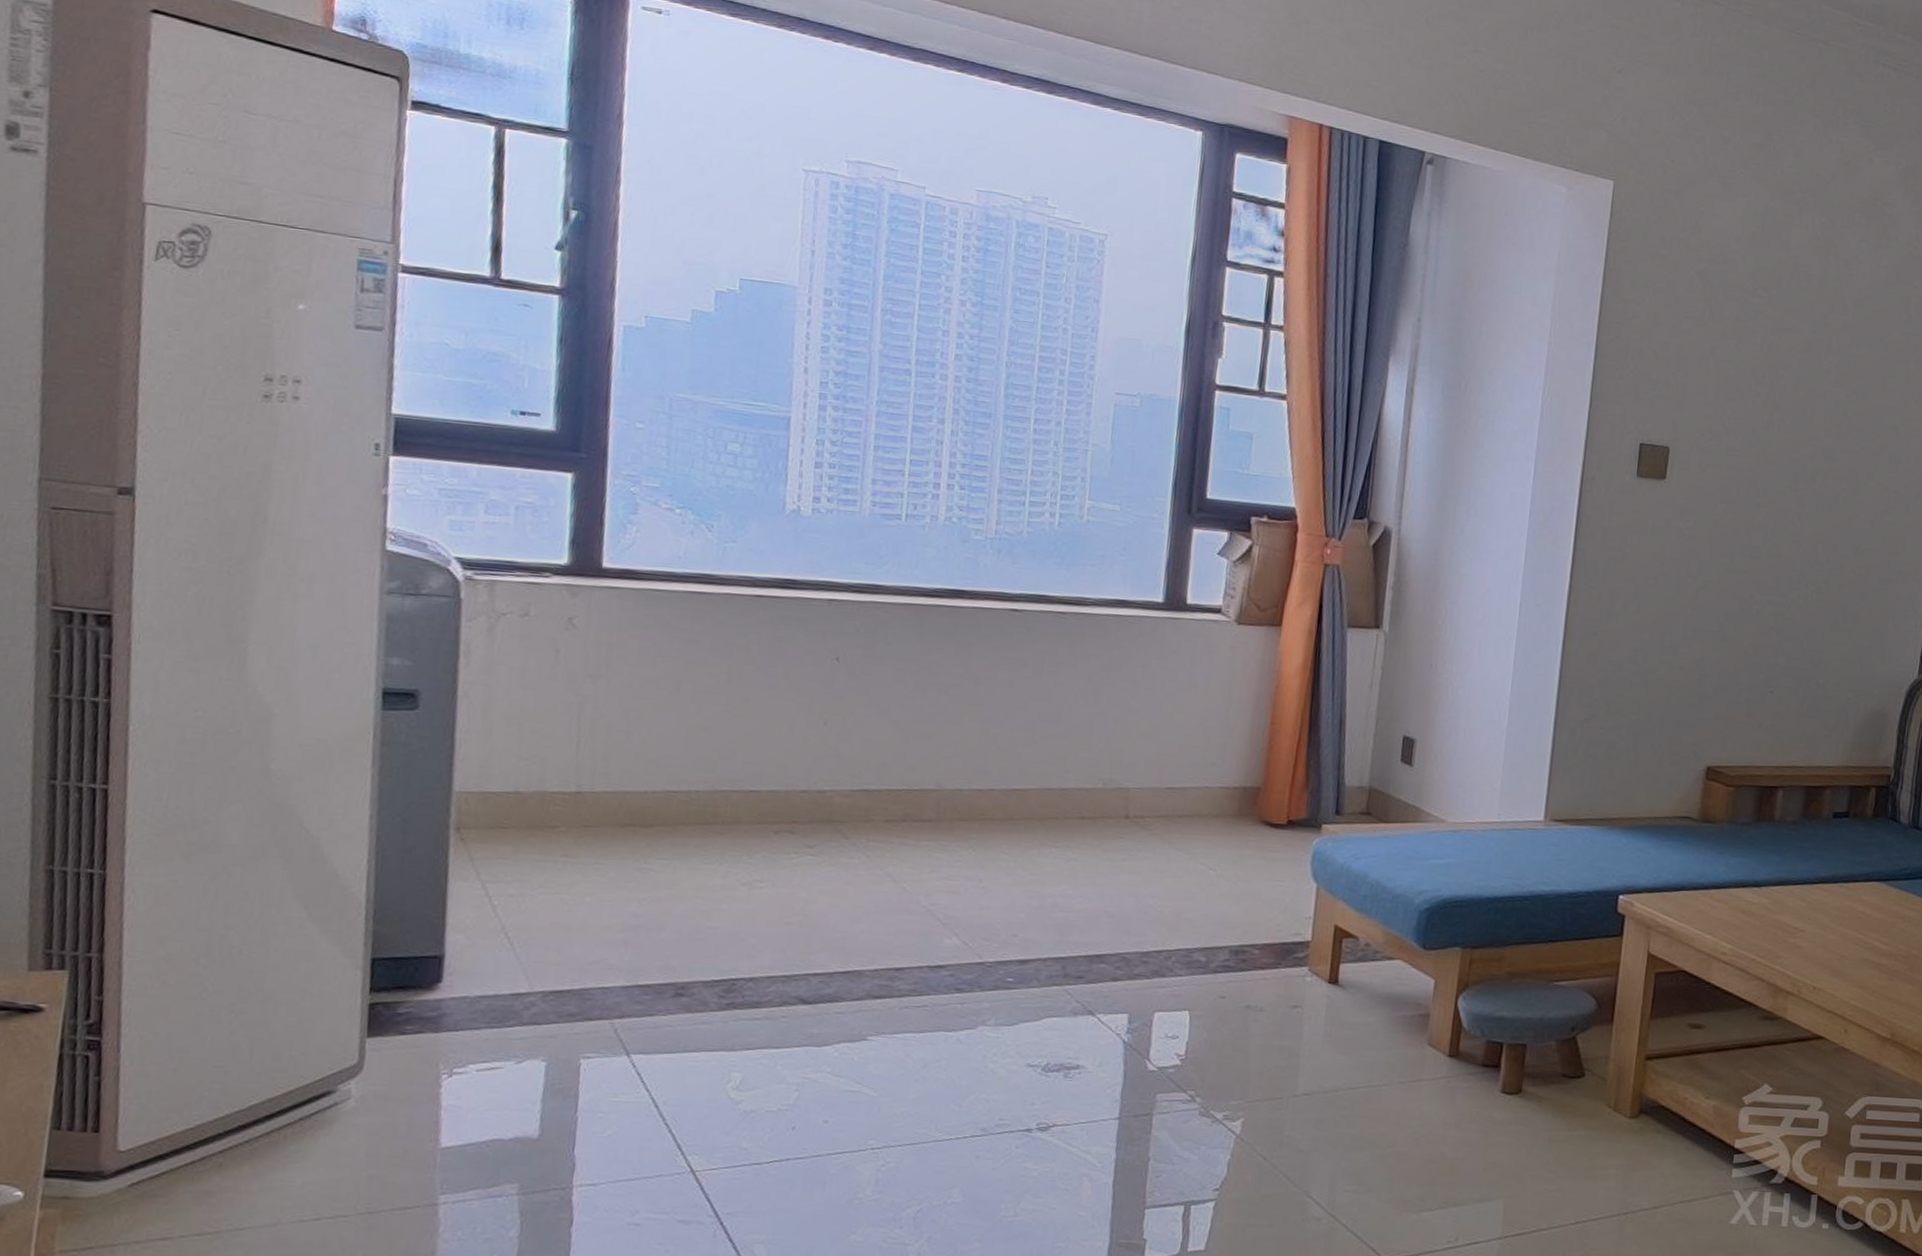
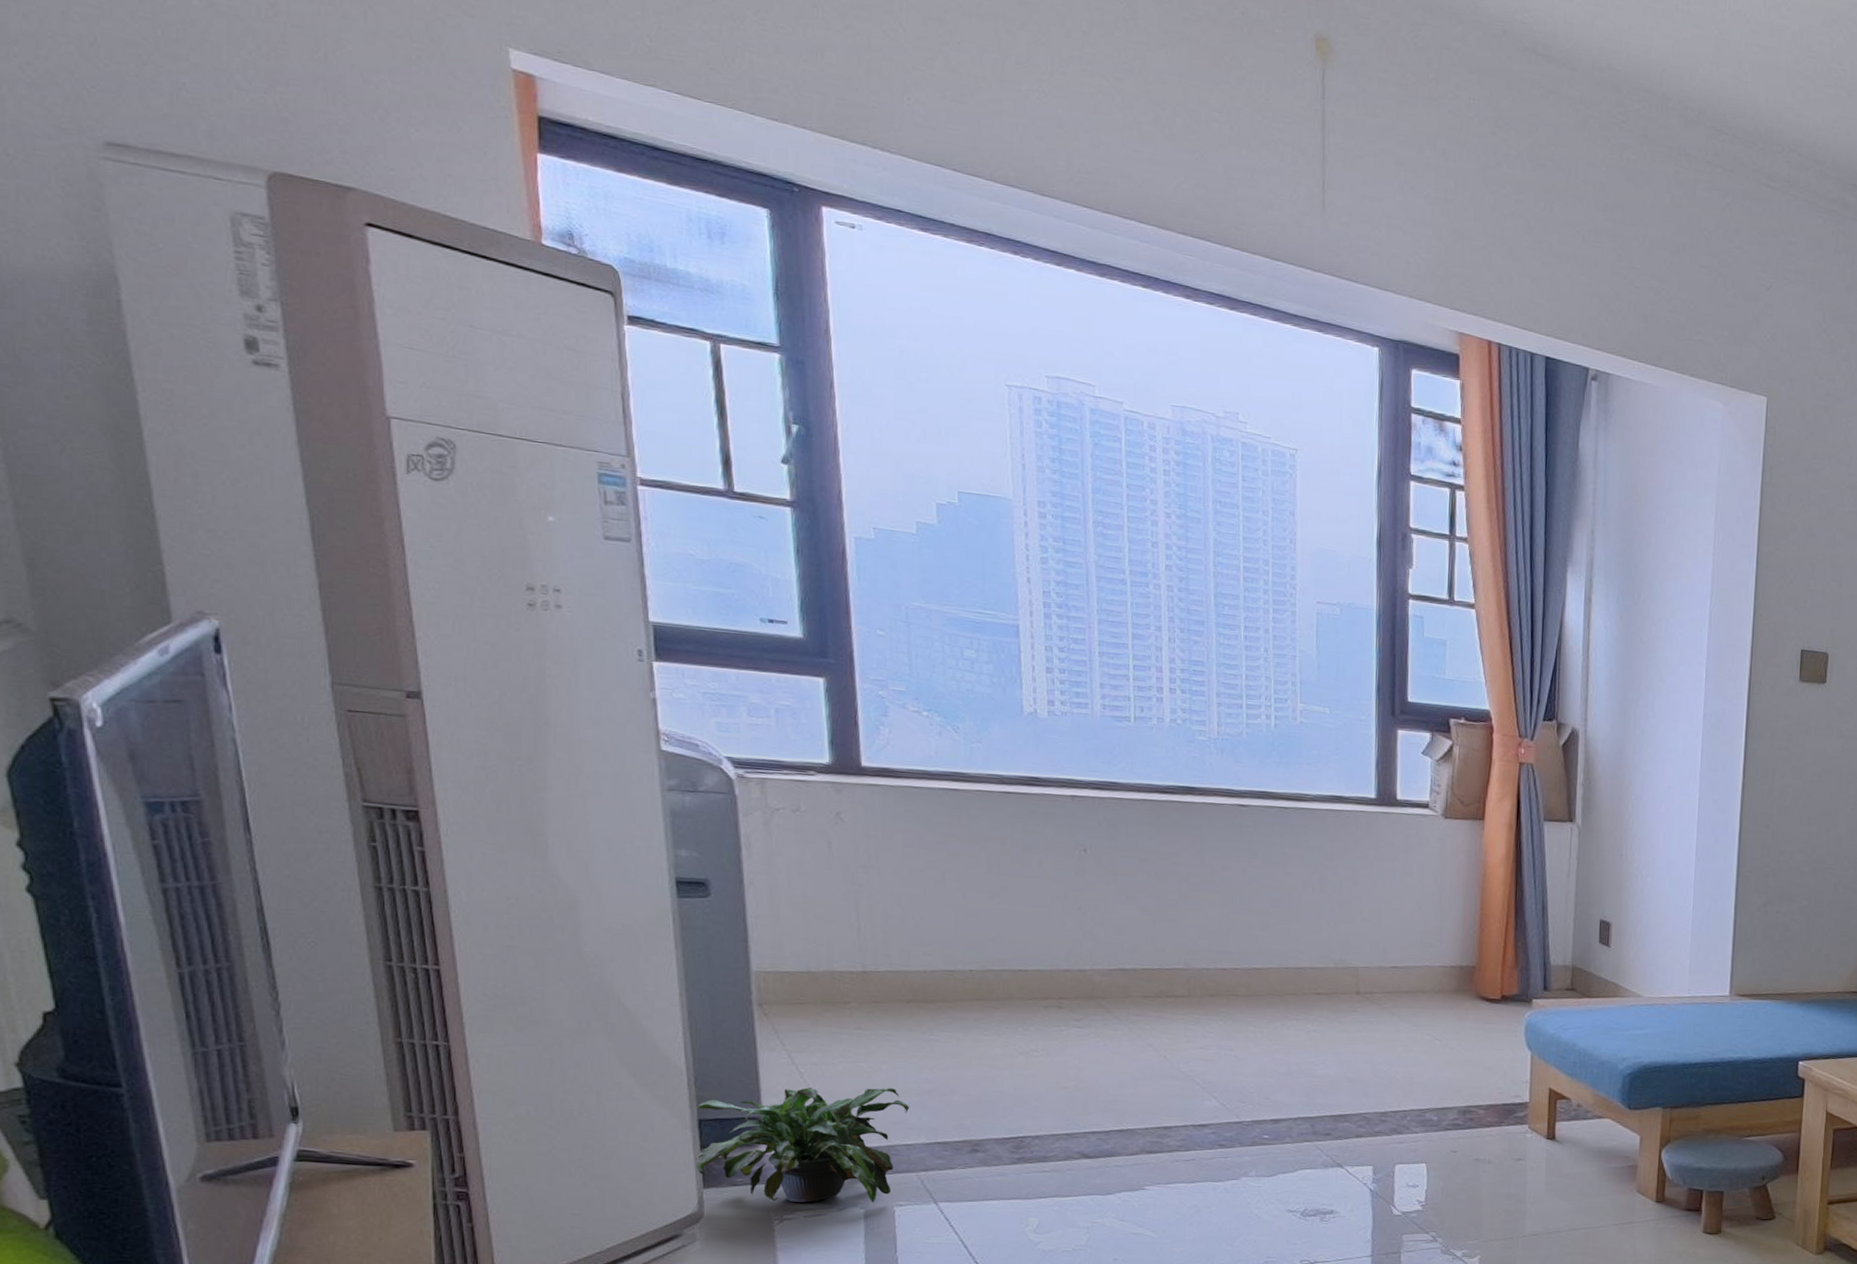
potted plant: none [361,922,611,1055] -> present [694,1088,909,1204]

